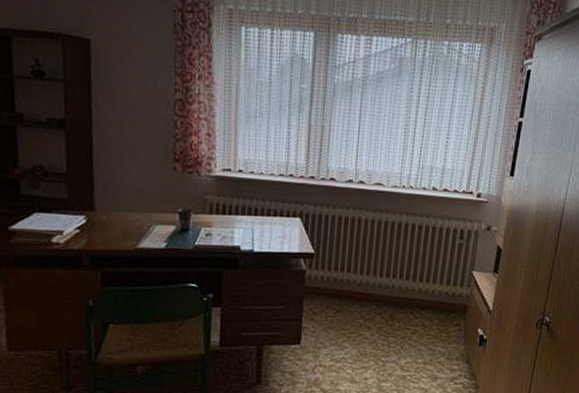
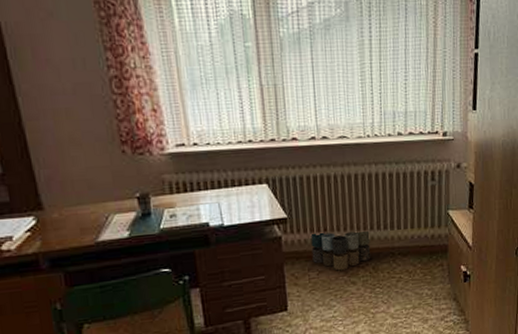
pouf: none [332,270,392,314] -> present [310,229,371,271]

